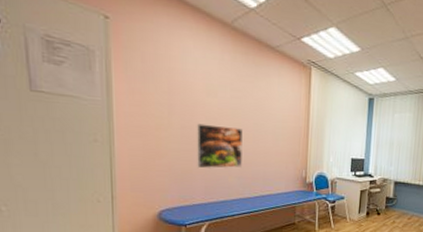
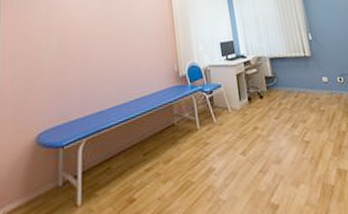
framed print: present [196,123,243,169] -> none [71,34,115,82]

